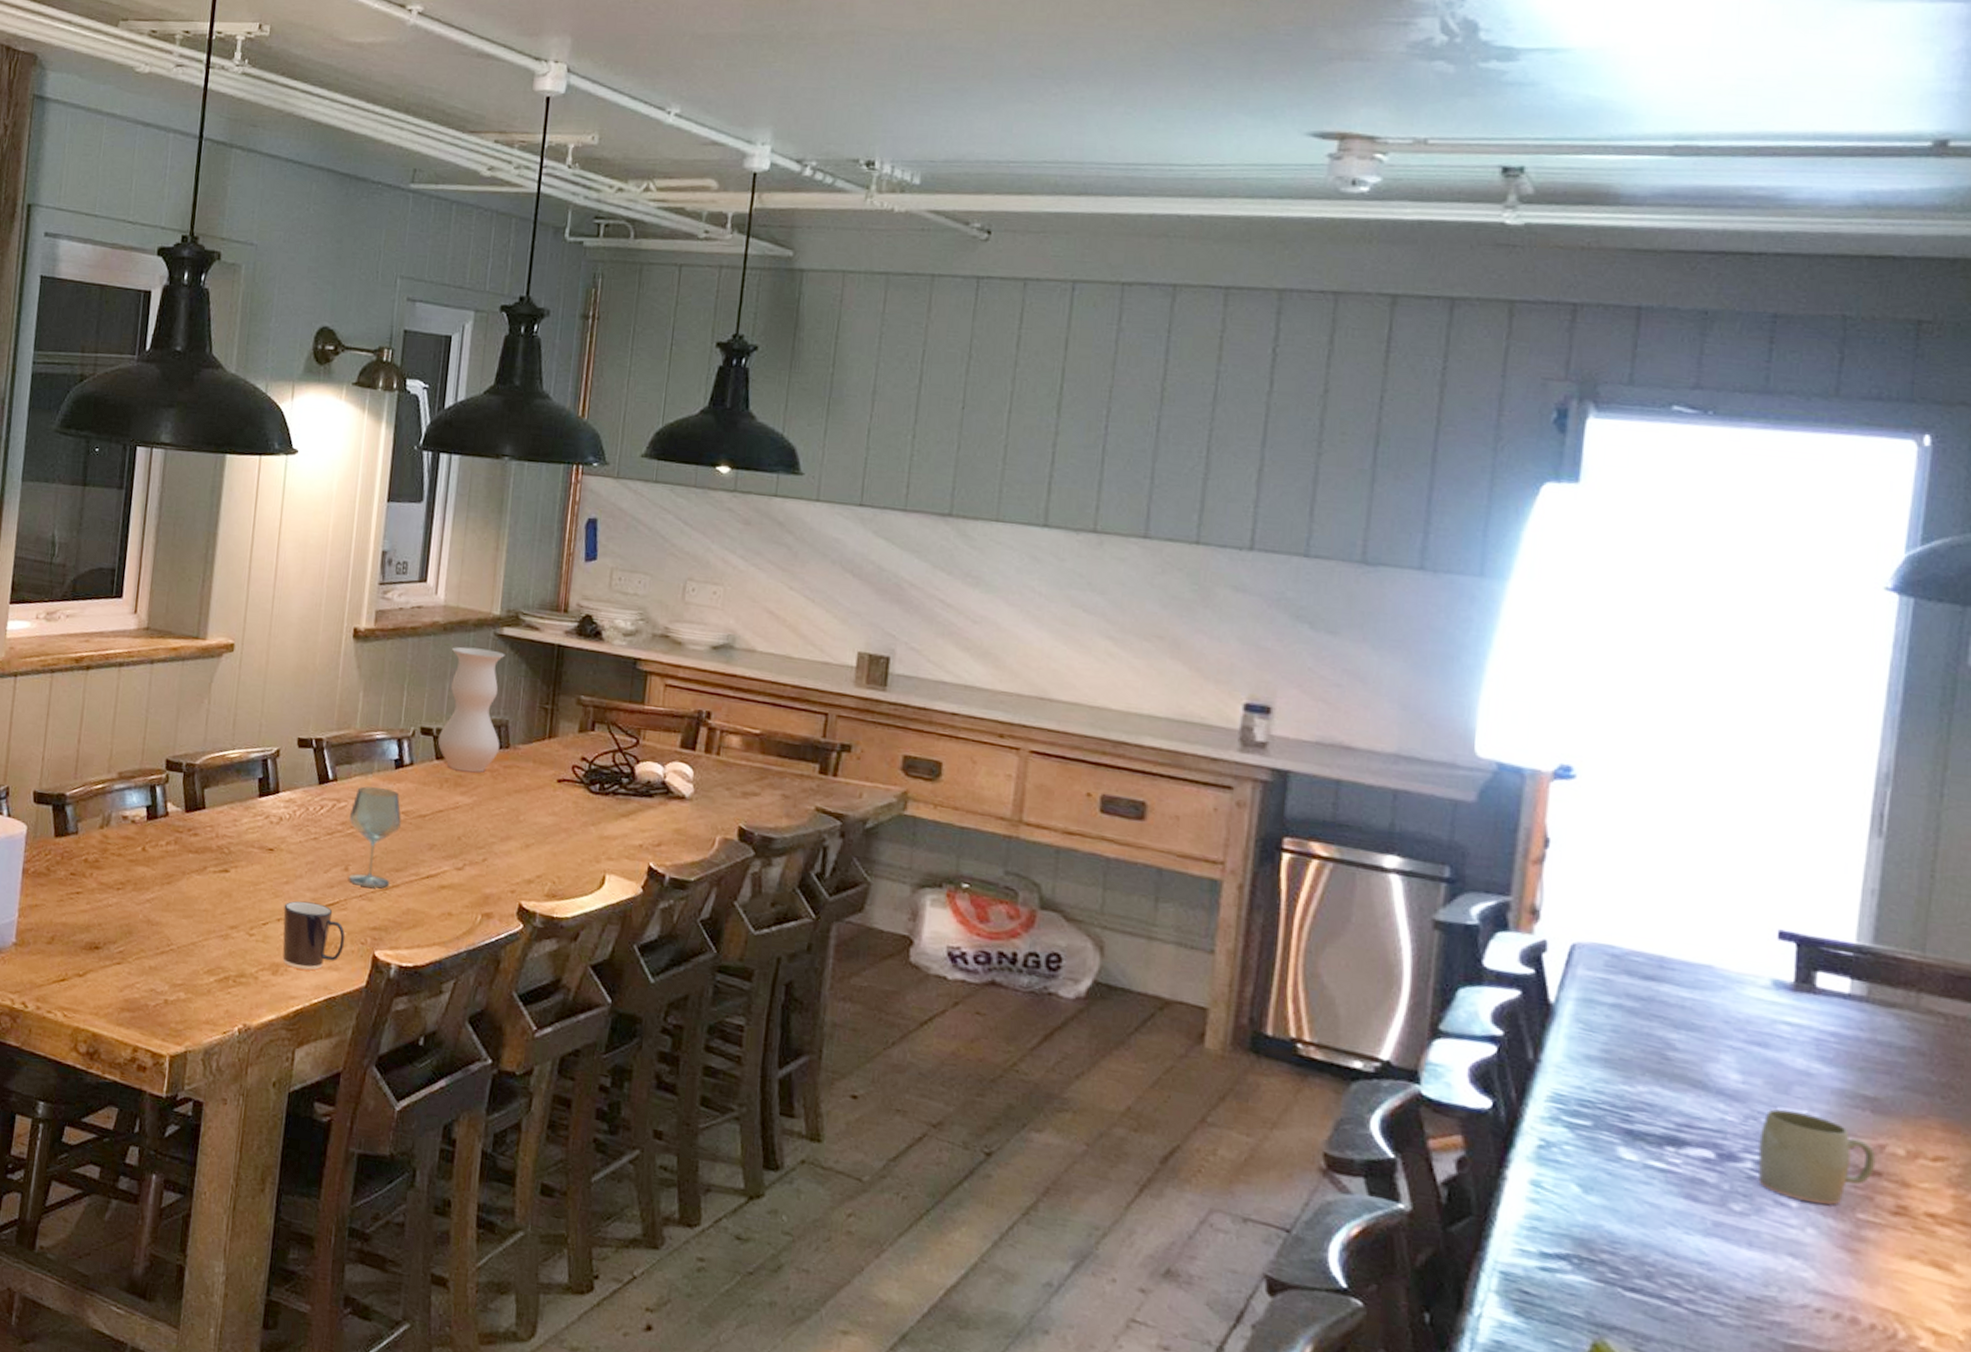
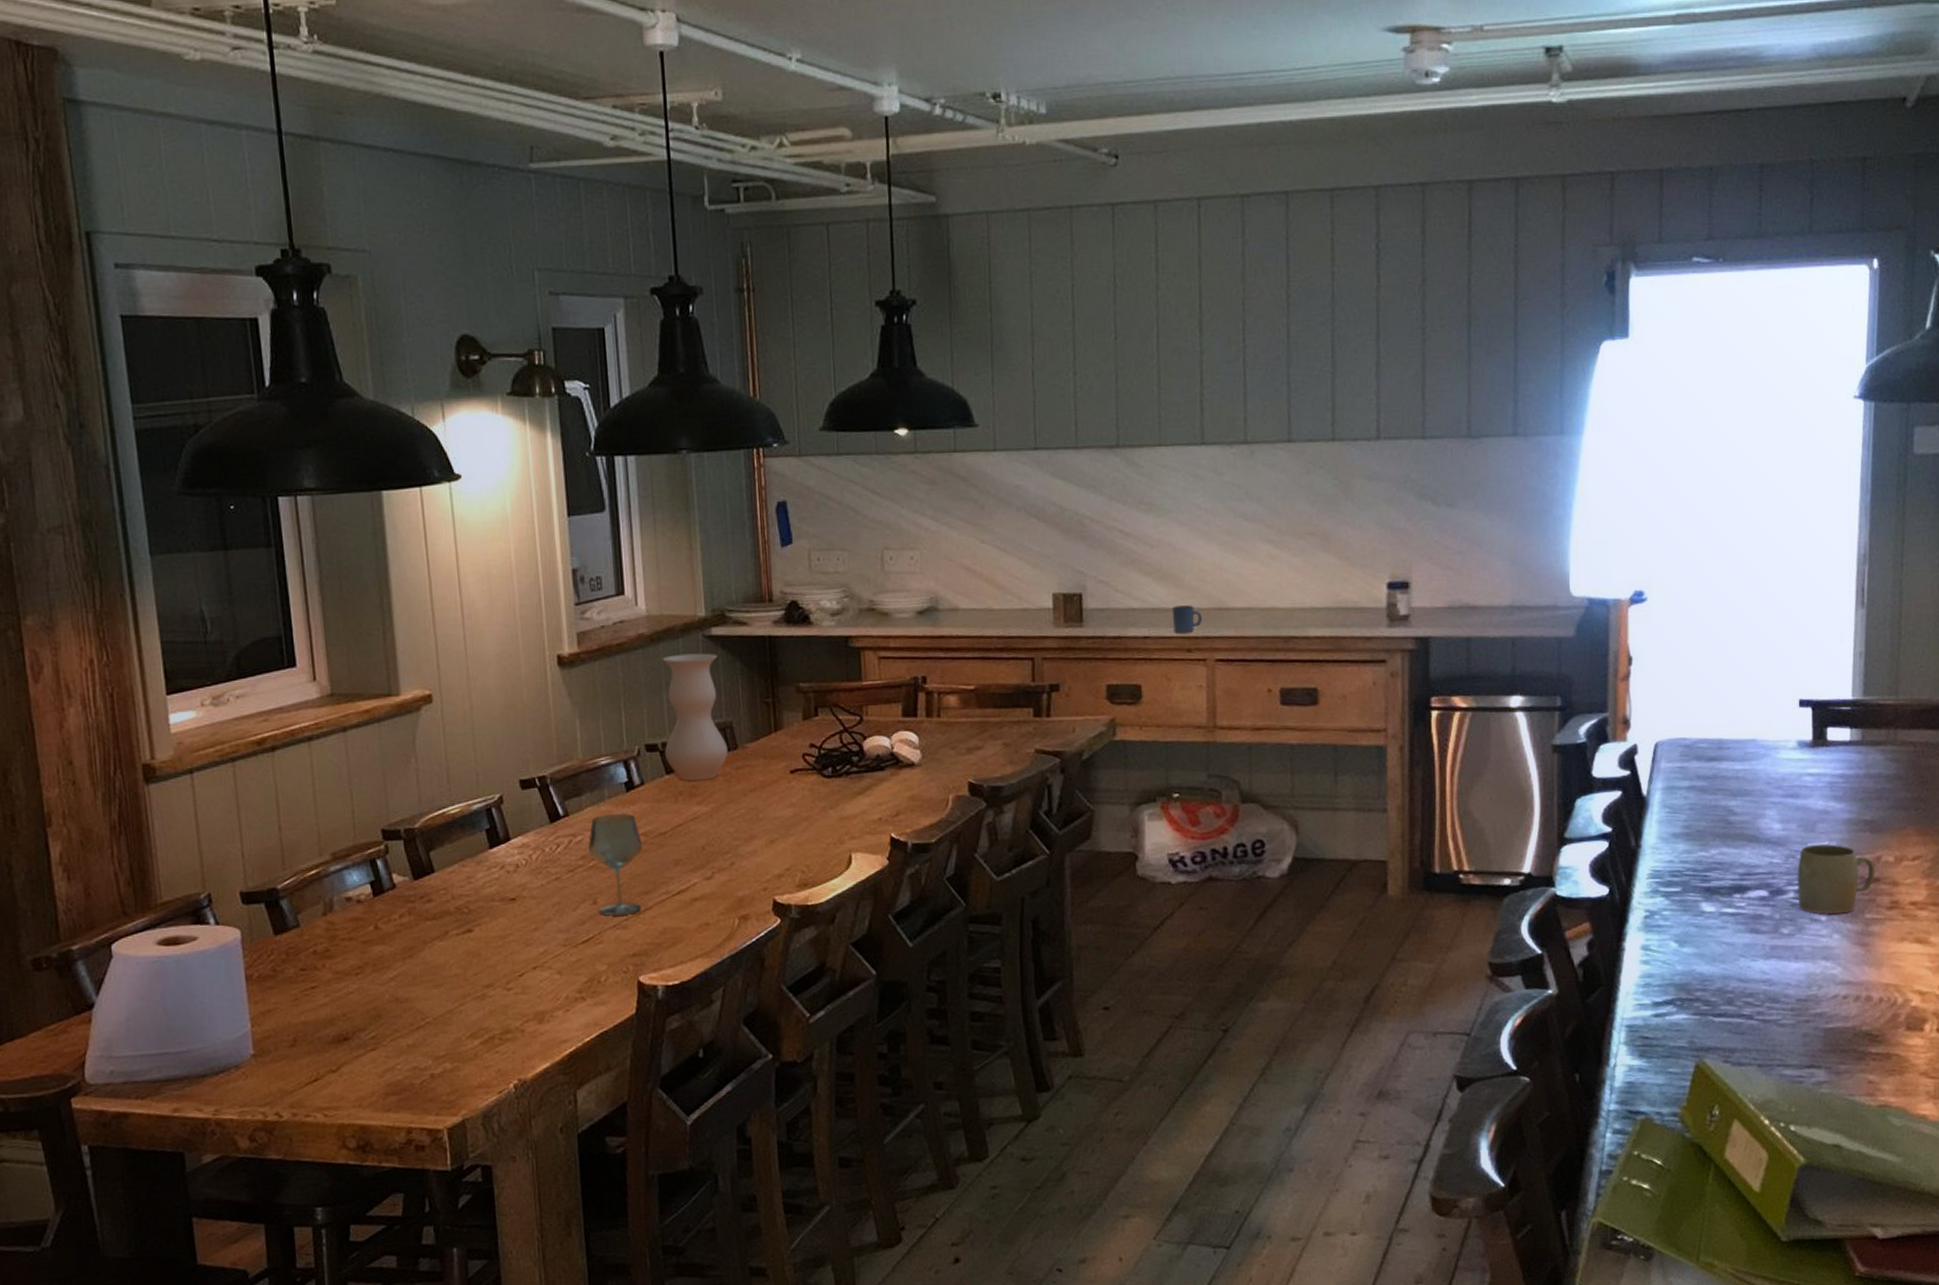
mug: present [282,900,346,971] -> none [537,942,607,1012]
mug: none [987,687,1022,720] -> present [1171,605,1203,635]

